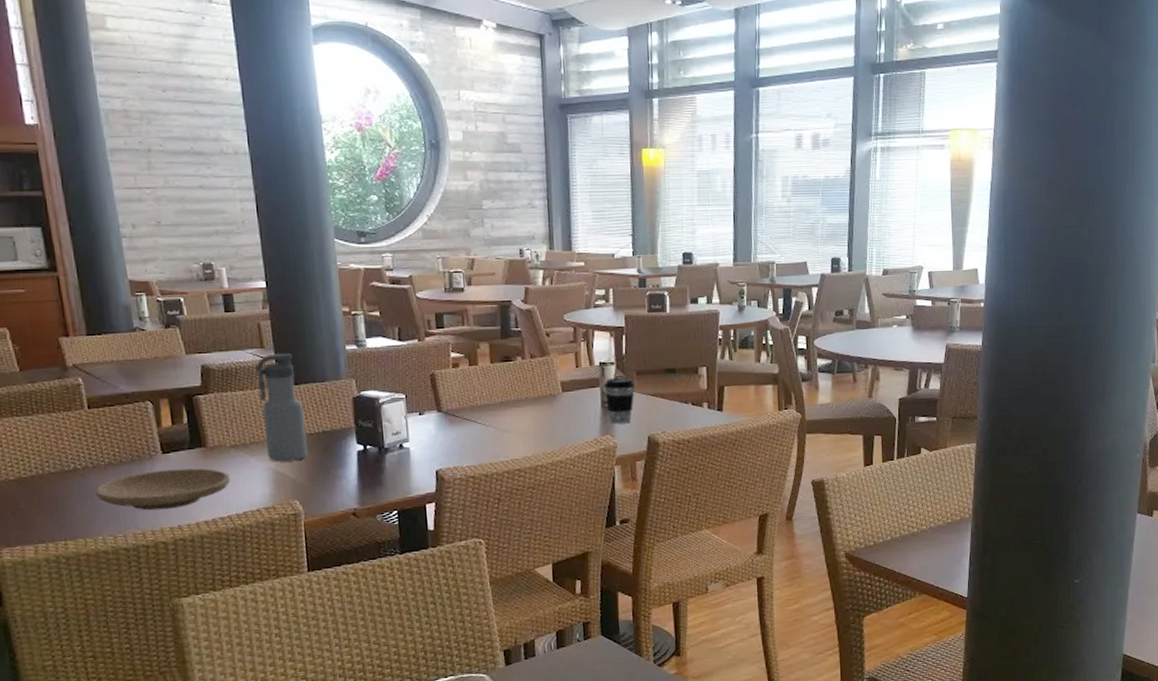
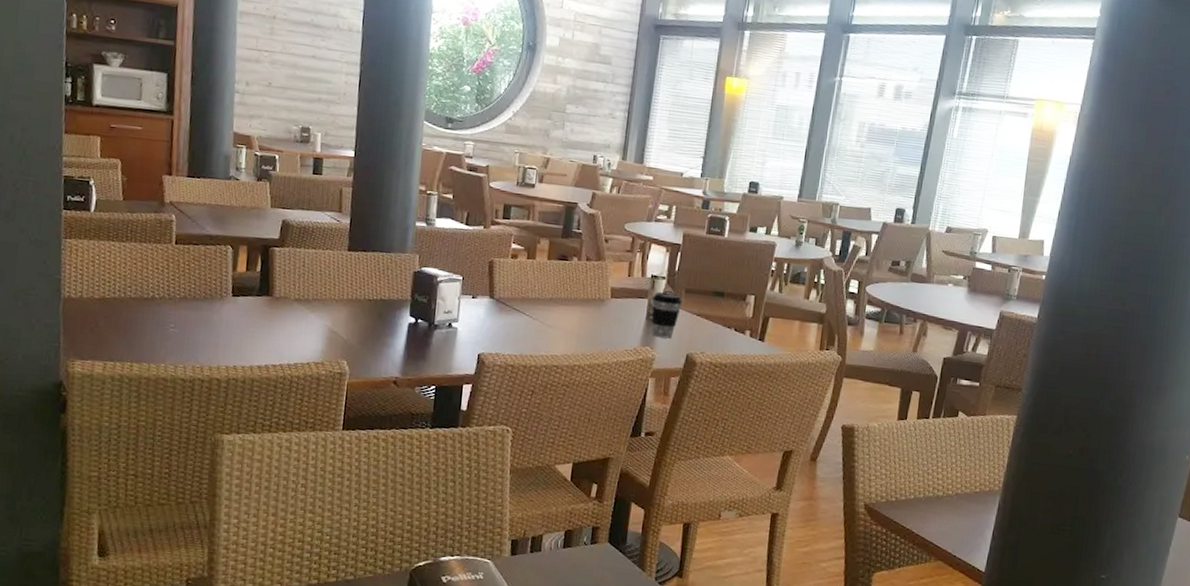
plate: present [95,468,230,511] -> none [166,311,288,349]
water bottle: present [256,353,308,462] -> none [326,219,367,323]

